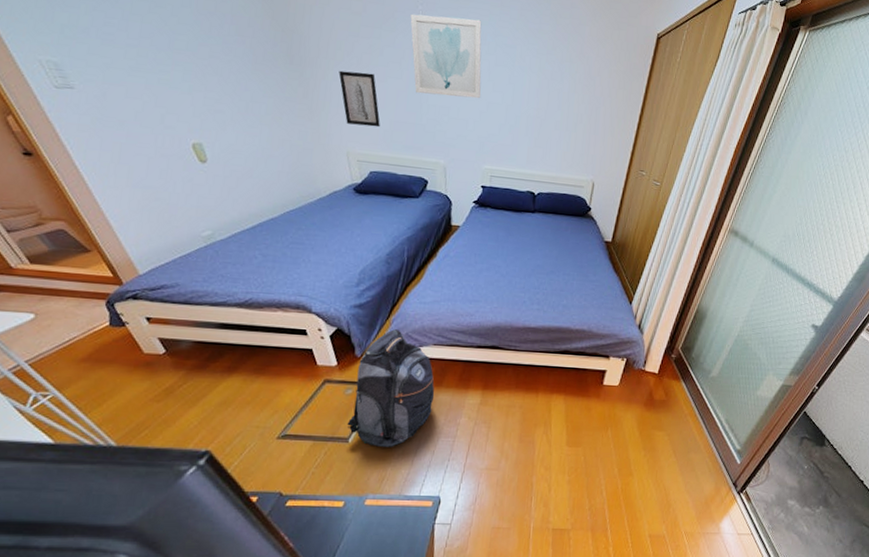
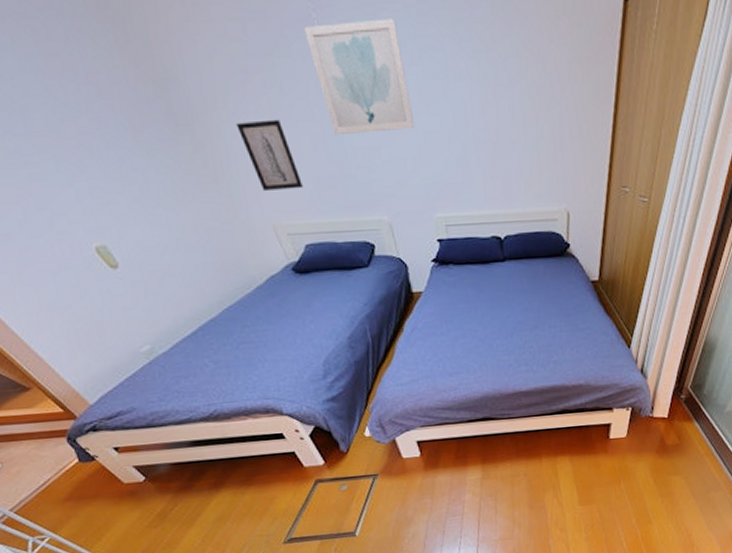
backpack: present [347,329,435,447] -> none [346,417,434,536]

